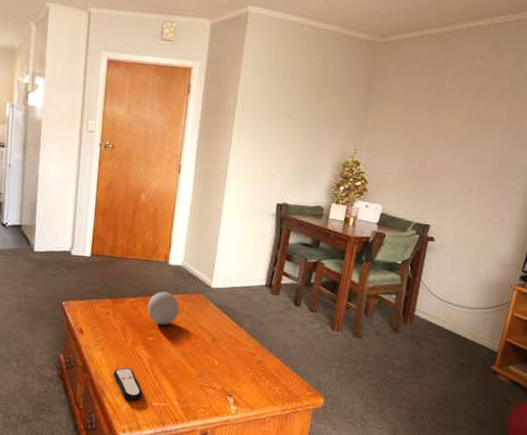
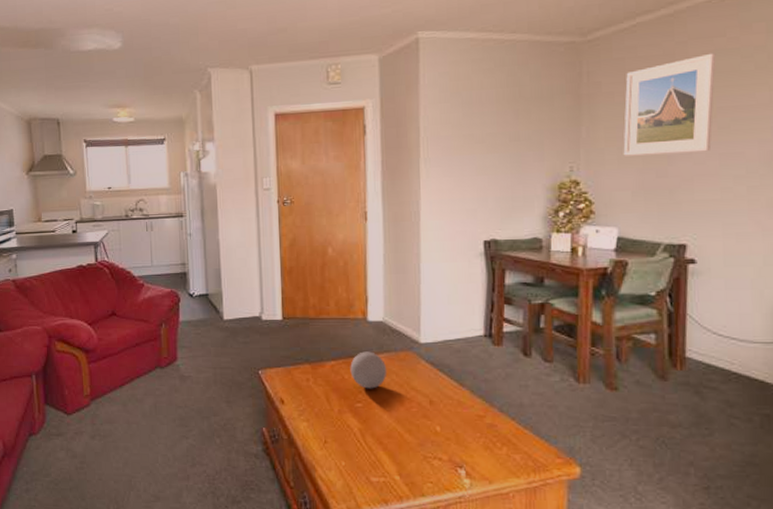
remote control: present [113,368,143,401] -> none [322,440,358,476]
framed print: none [396,70,476,152] -> present [623,52,716,156]

